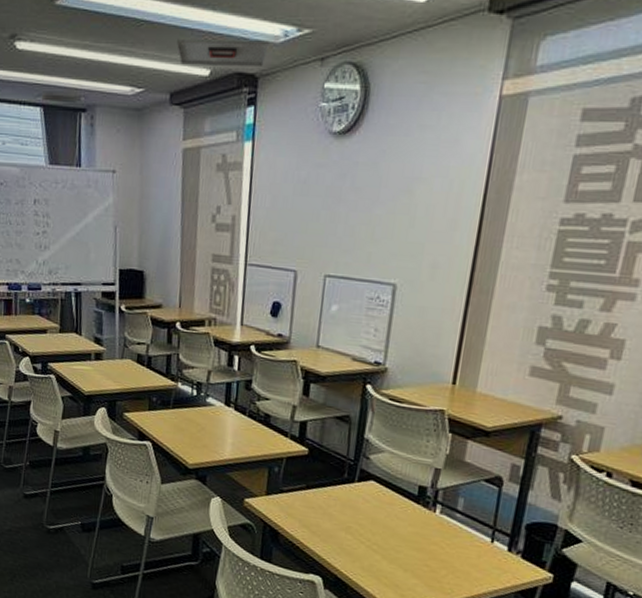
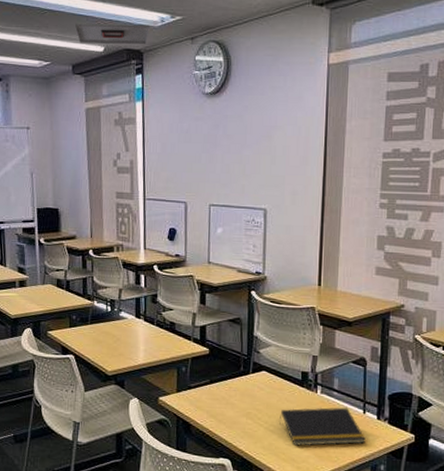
notepad: none [385,527,490,578] -> present [279,407,365,447]

